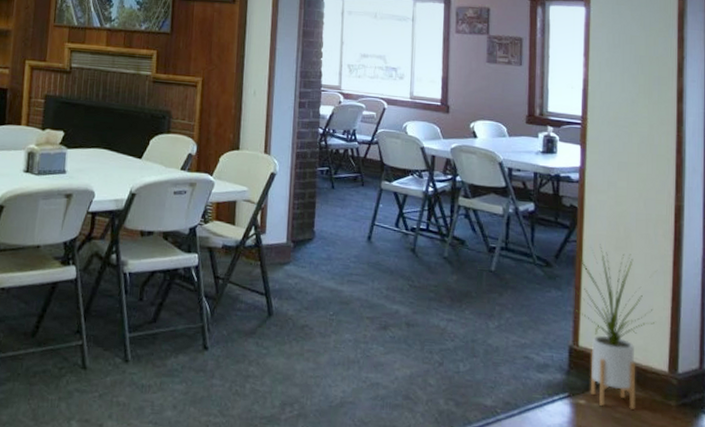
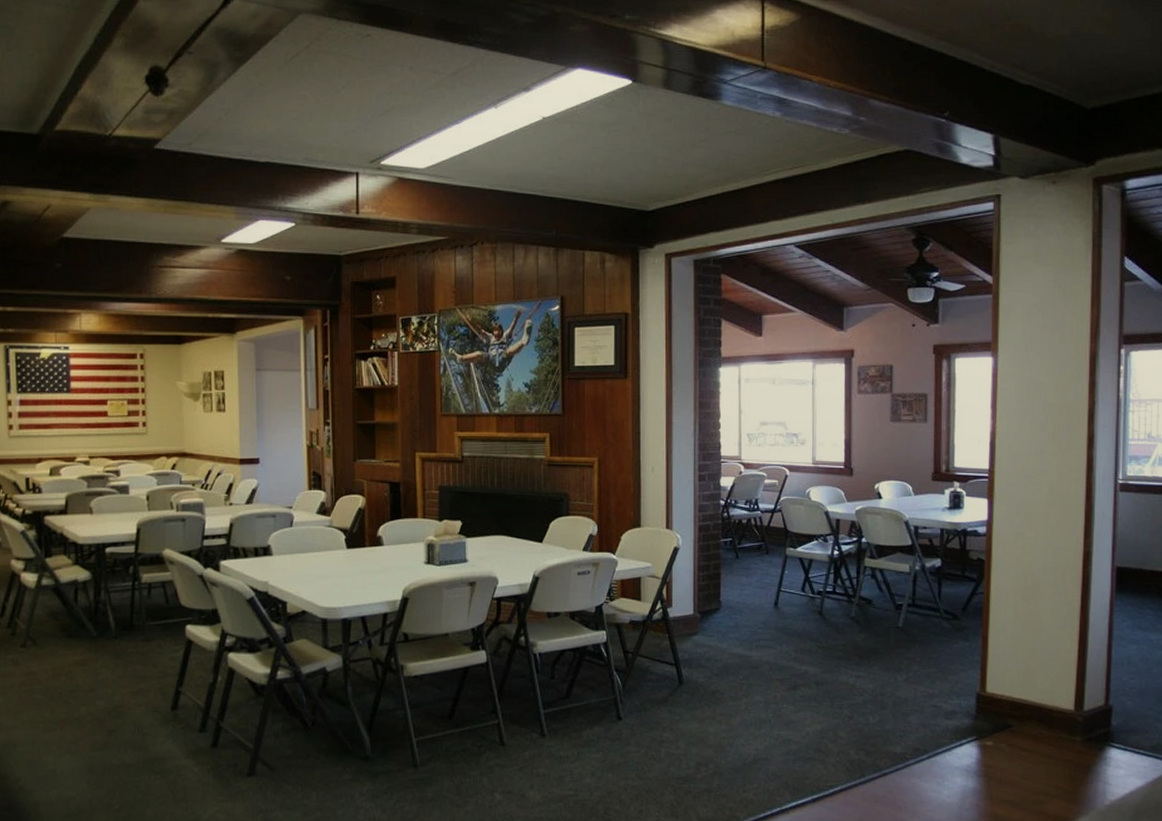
house plant: present [573,244,654,409] -> none [980,594,1061,747]

